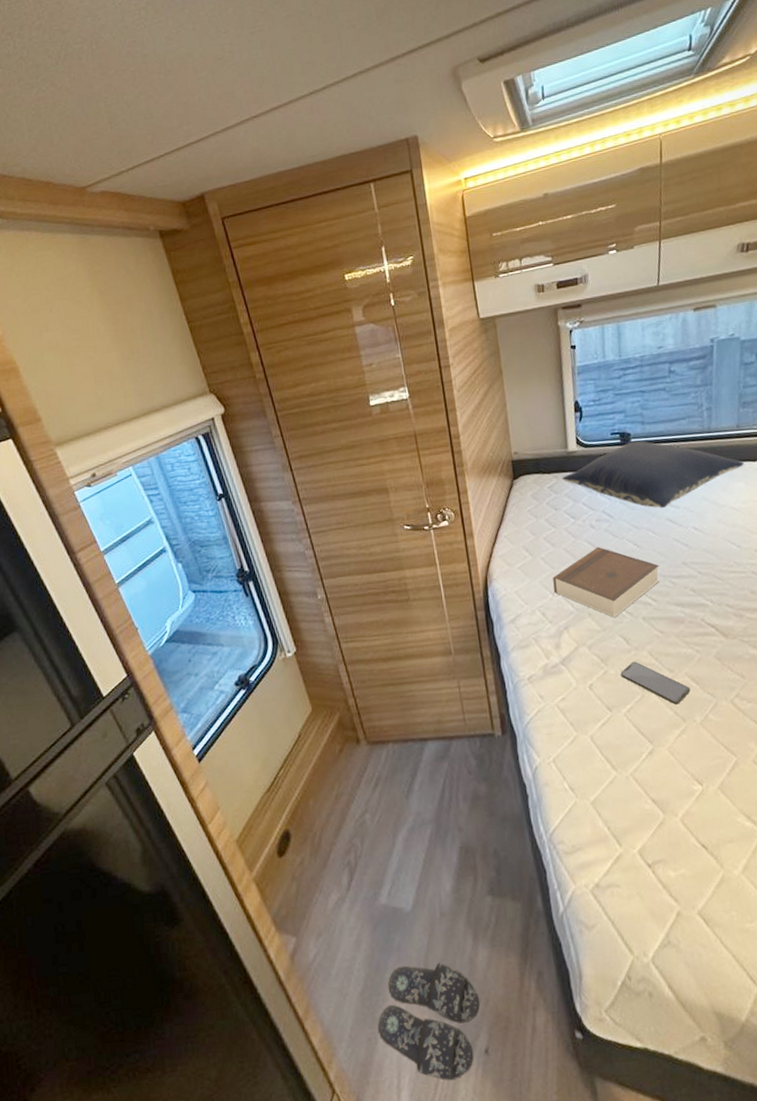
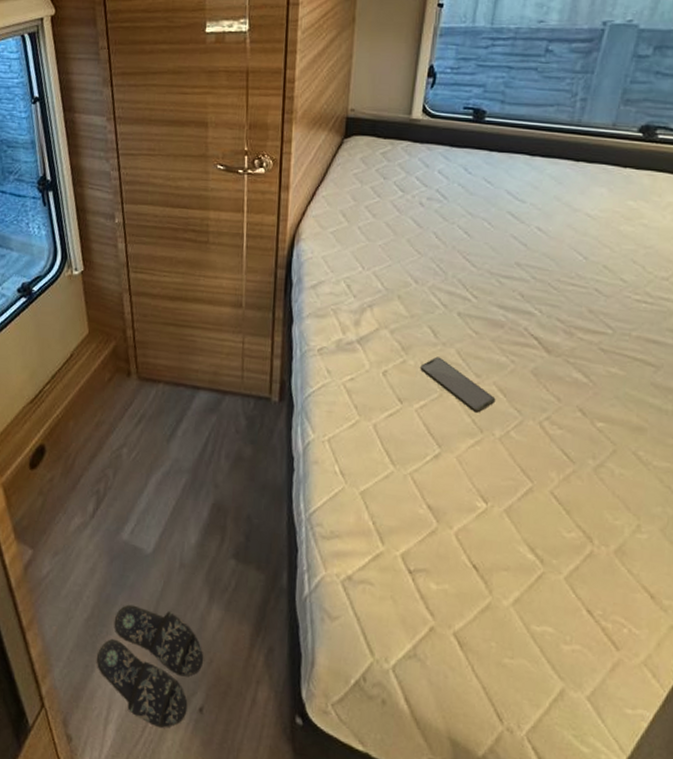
book: present [553,546,660,618] -> none [365,226,488,307]
pillow: present [561,440,745,508] -> none [398,120,613,199]

